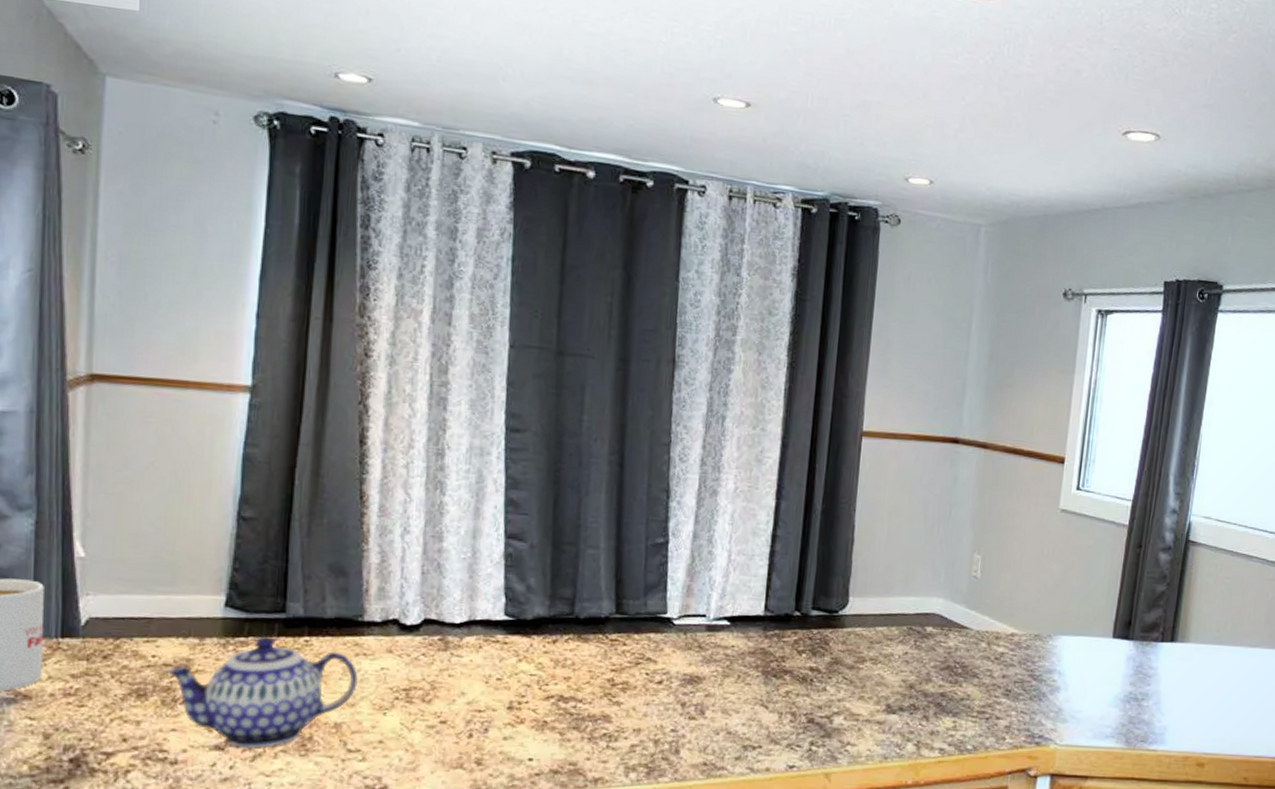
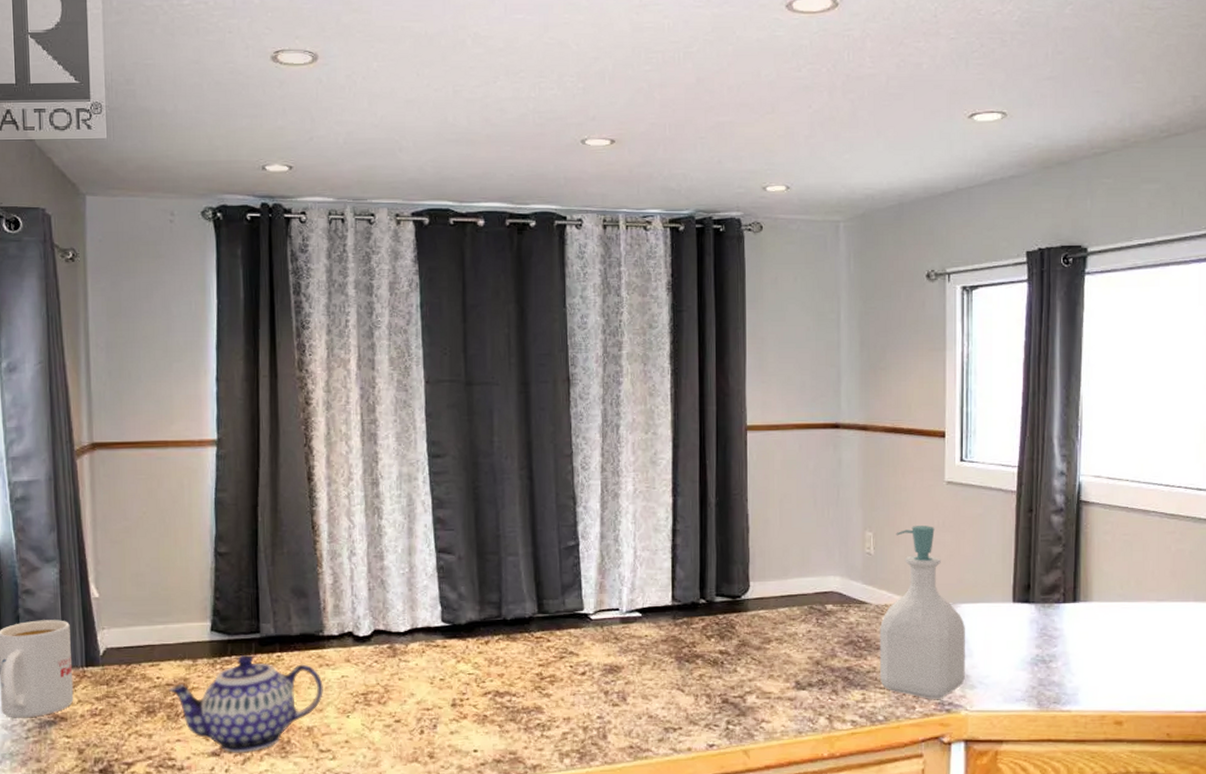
soap bottle: none [972,552,1064,731] -> present [879,526,965,699]

